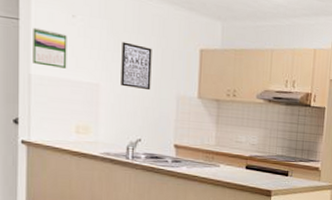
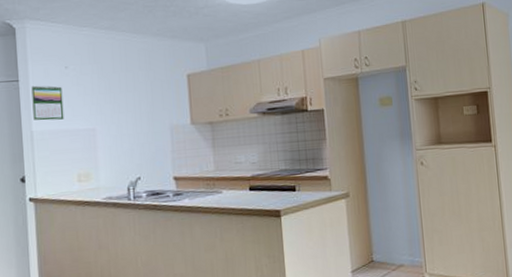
wall art: present [121,41,152,91] -> none [112,82,144,127]

